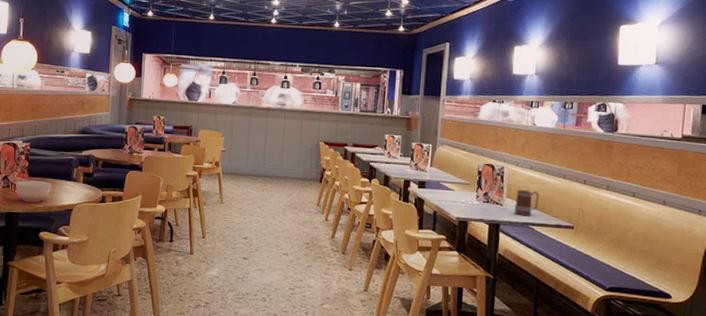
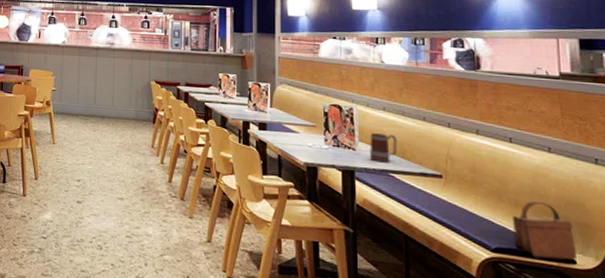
handbag: none [625,246,673,296] -> present [513,200,576,261]

